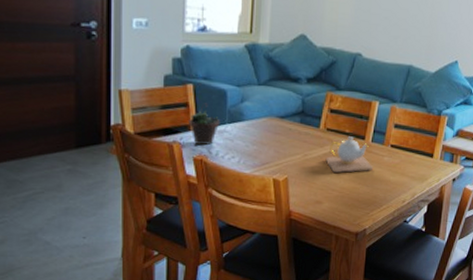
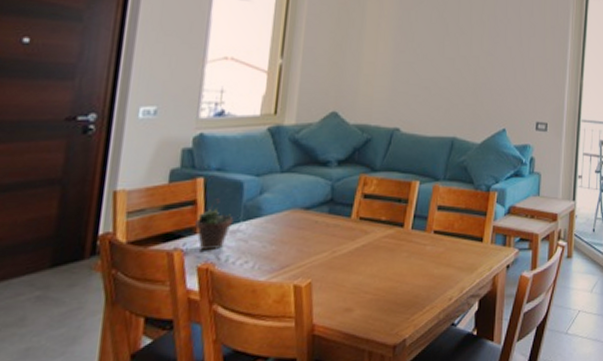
teapot: present [325,136,374,173] -> none [357,224,414,270]

